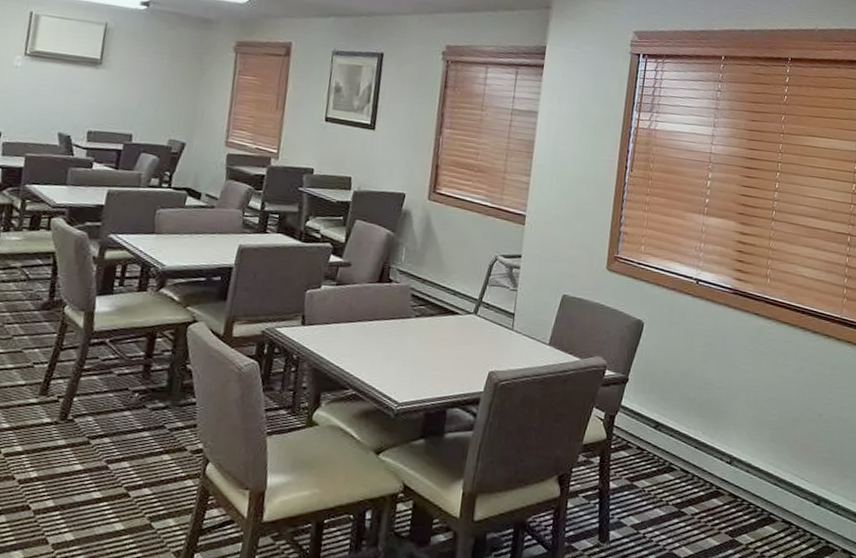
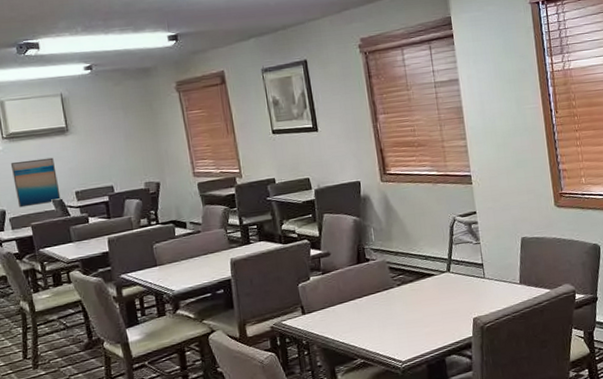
wall art: none [18,82,76,137] -> present [10,157,61,208]

